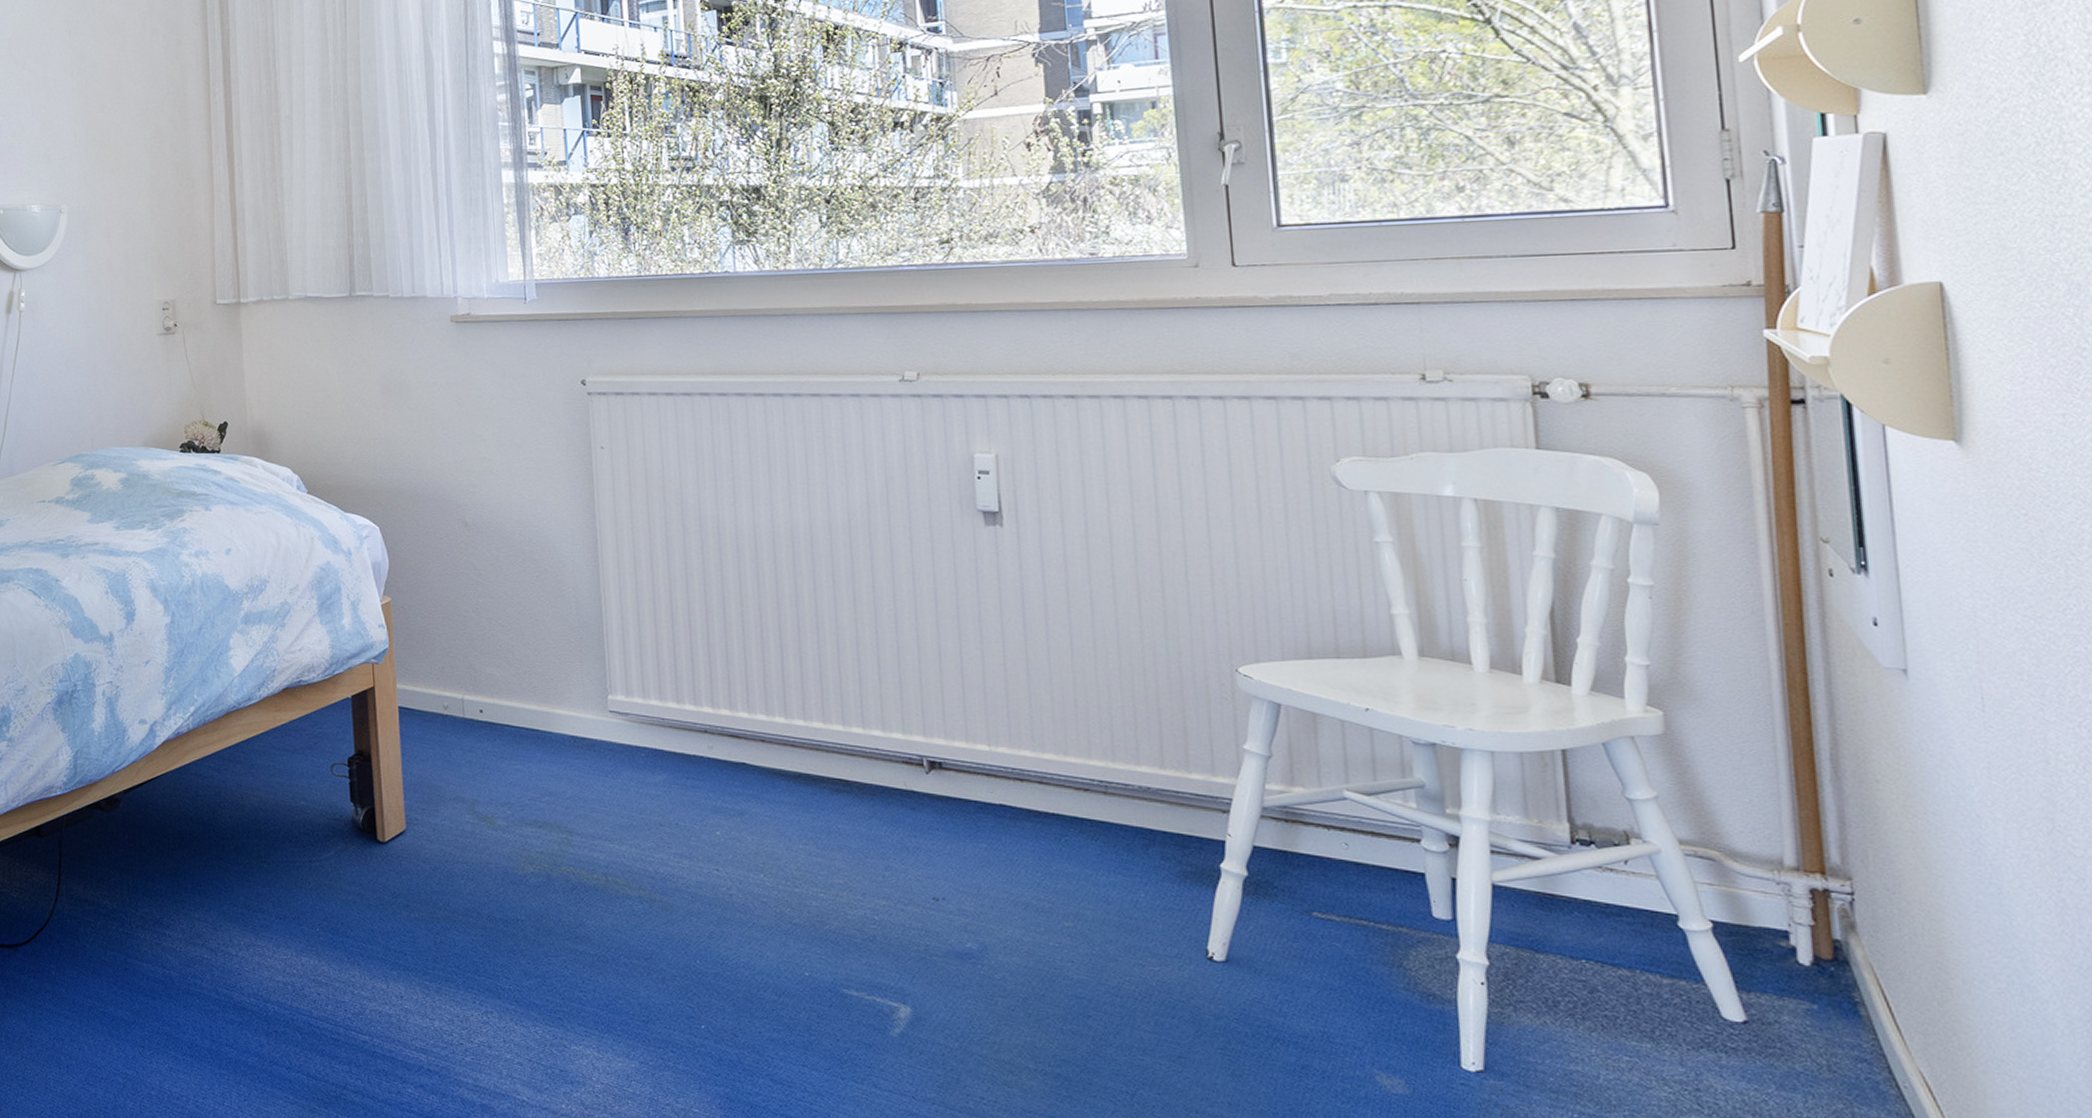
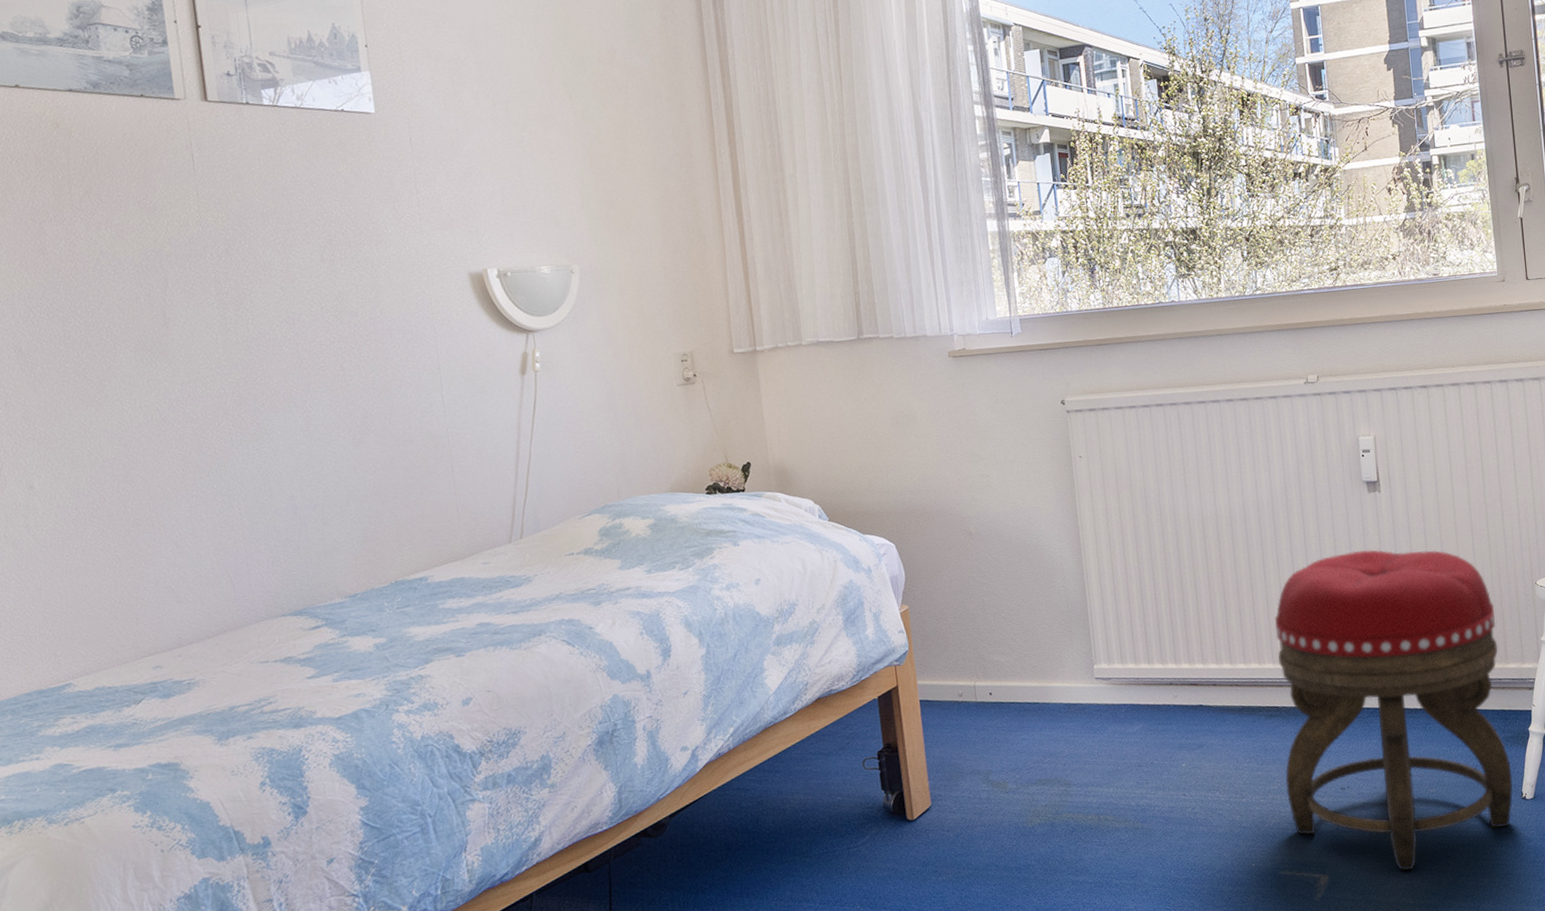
footstool: none [848,597,1193,1024] -> present [1275,550,1513,871]

